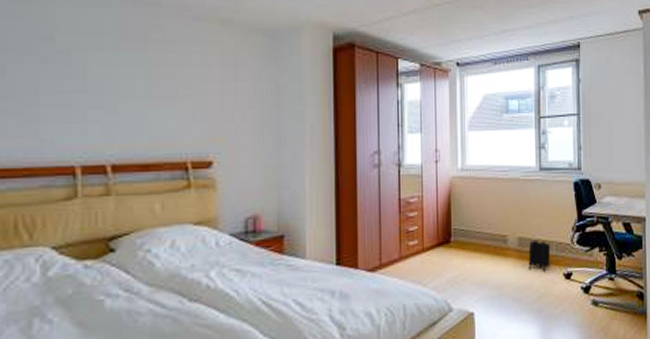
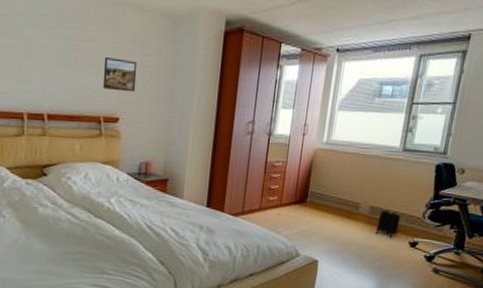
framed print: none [187,85,231,127] -> present [102,57,138,92]

